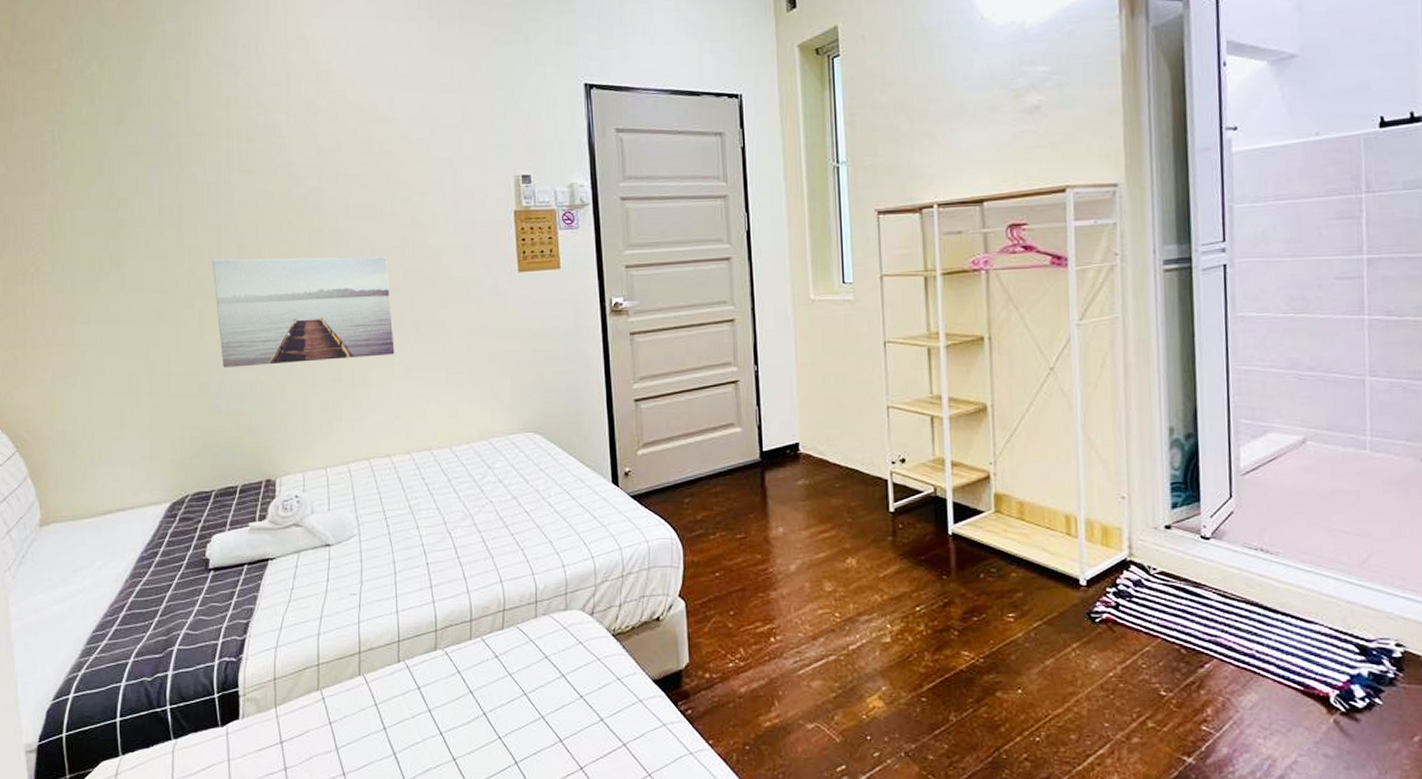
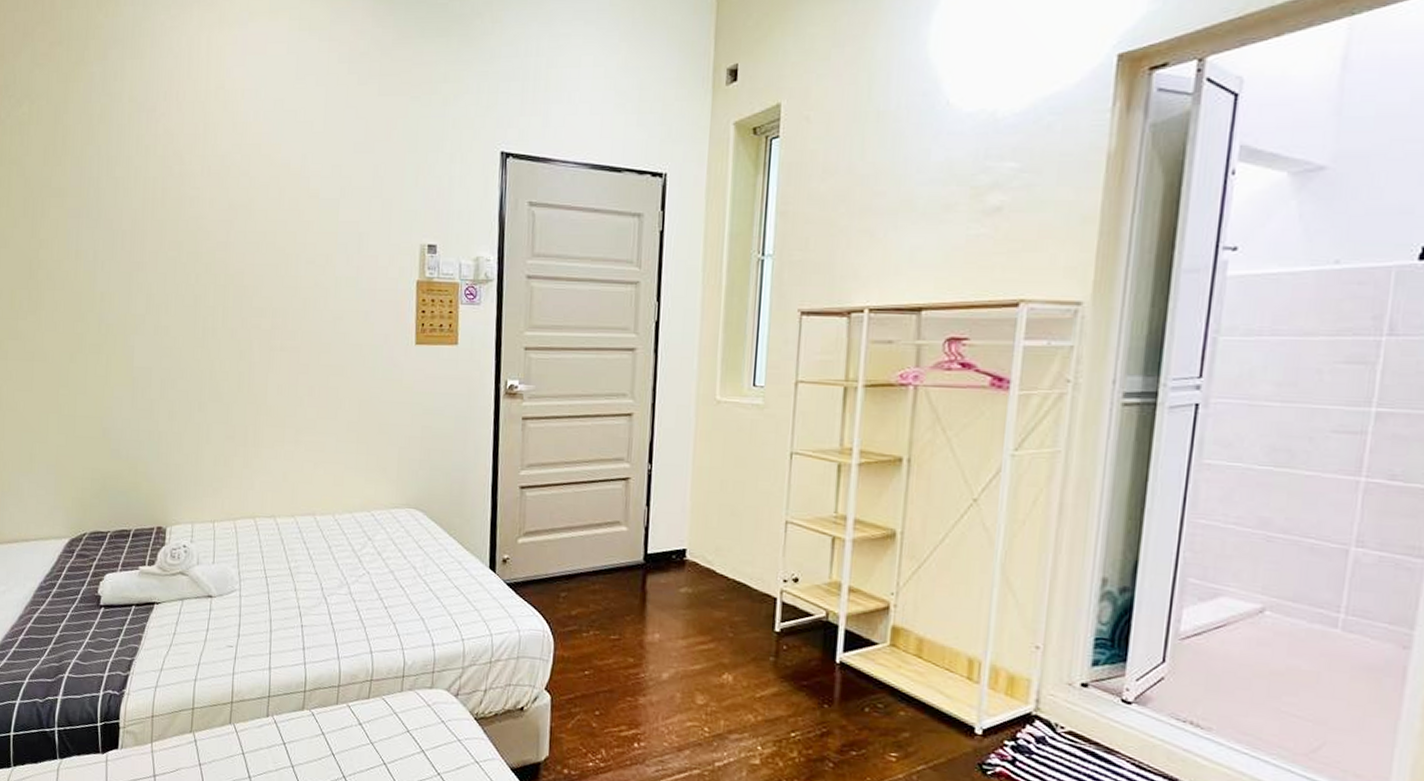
wall art: present [212,256,395,368] -> none [121,307,288,418]

